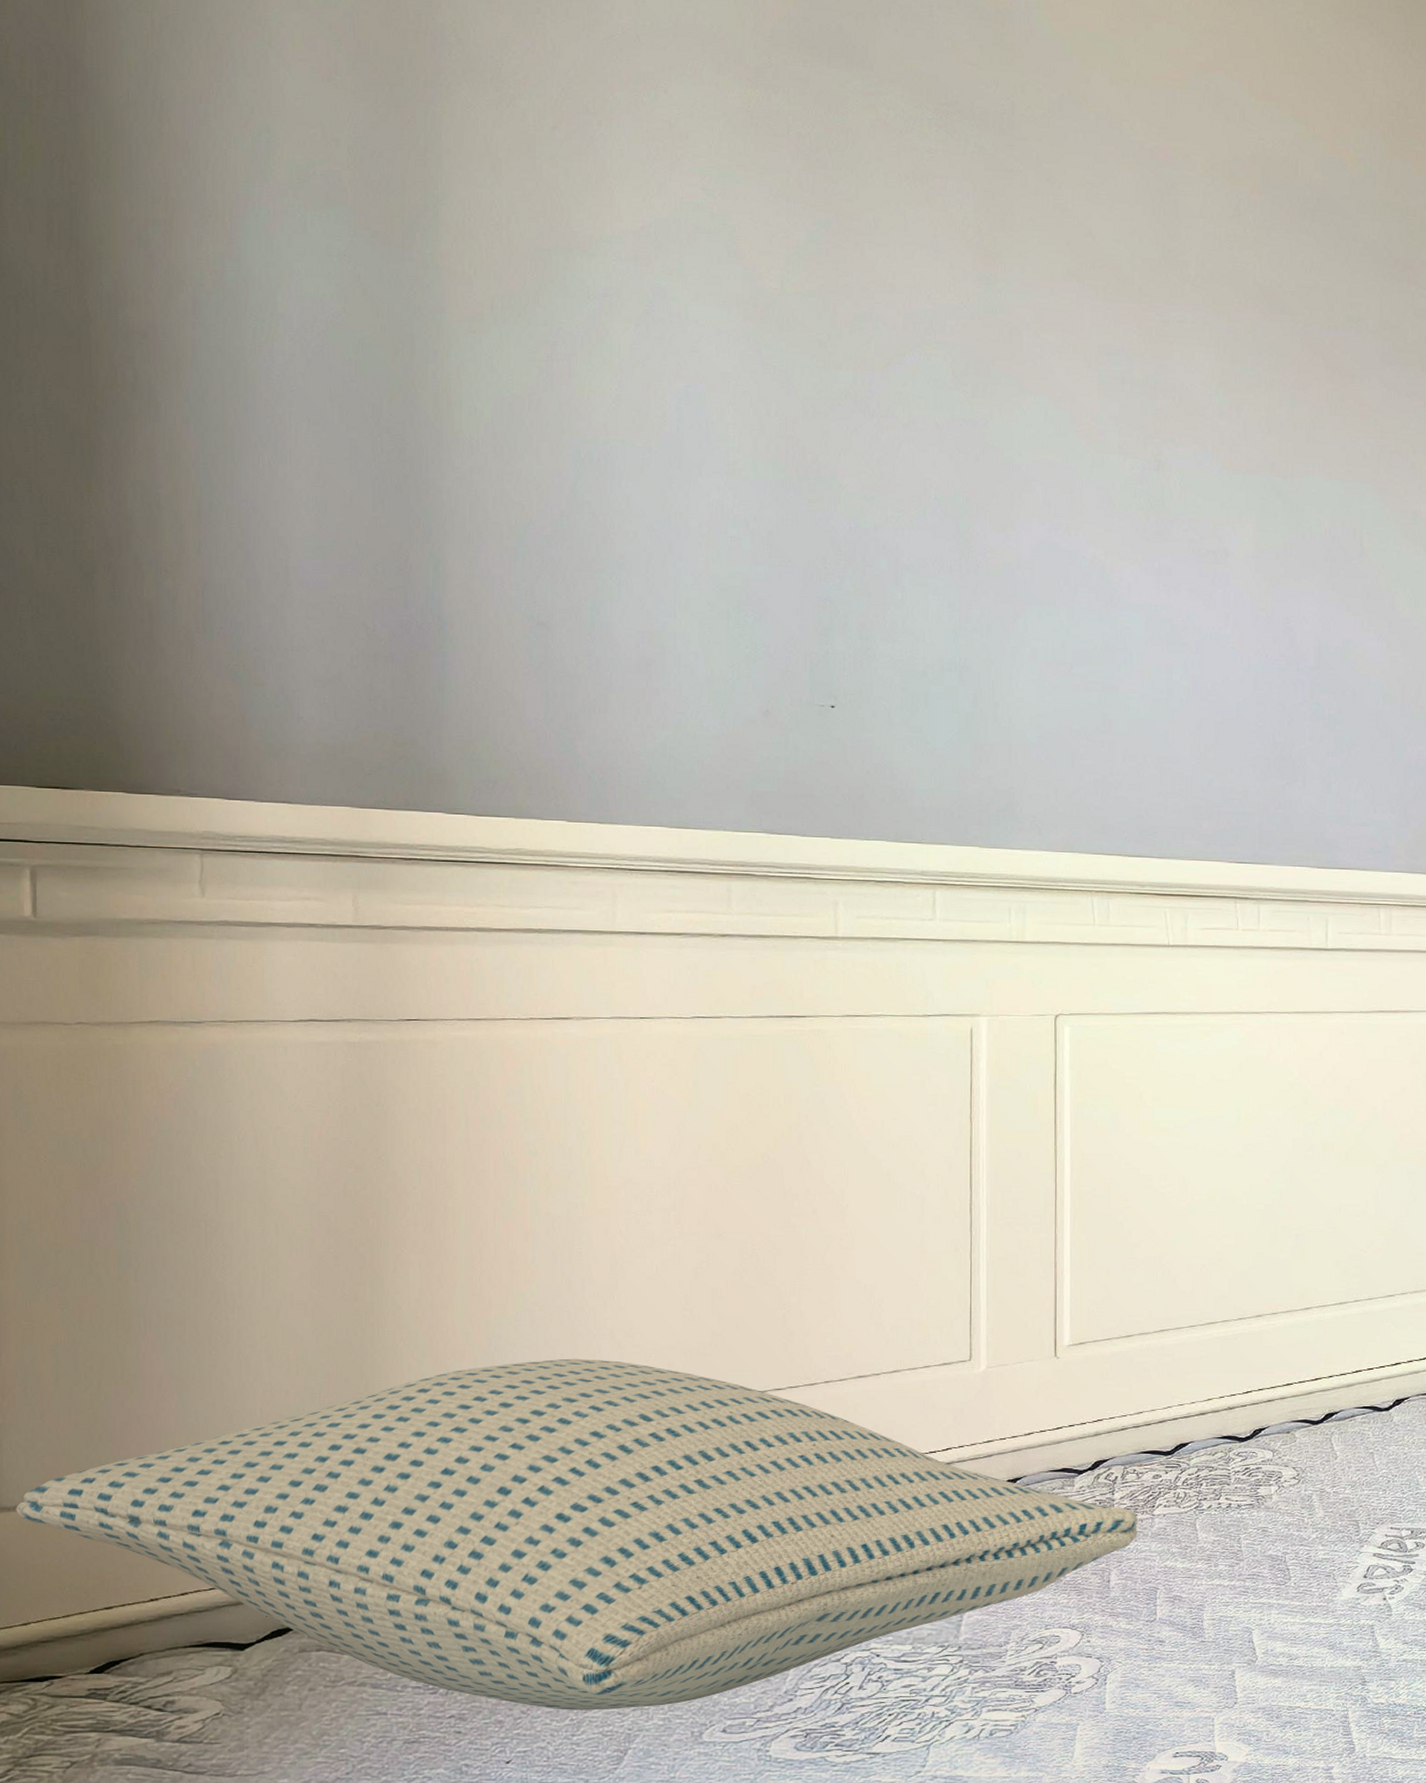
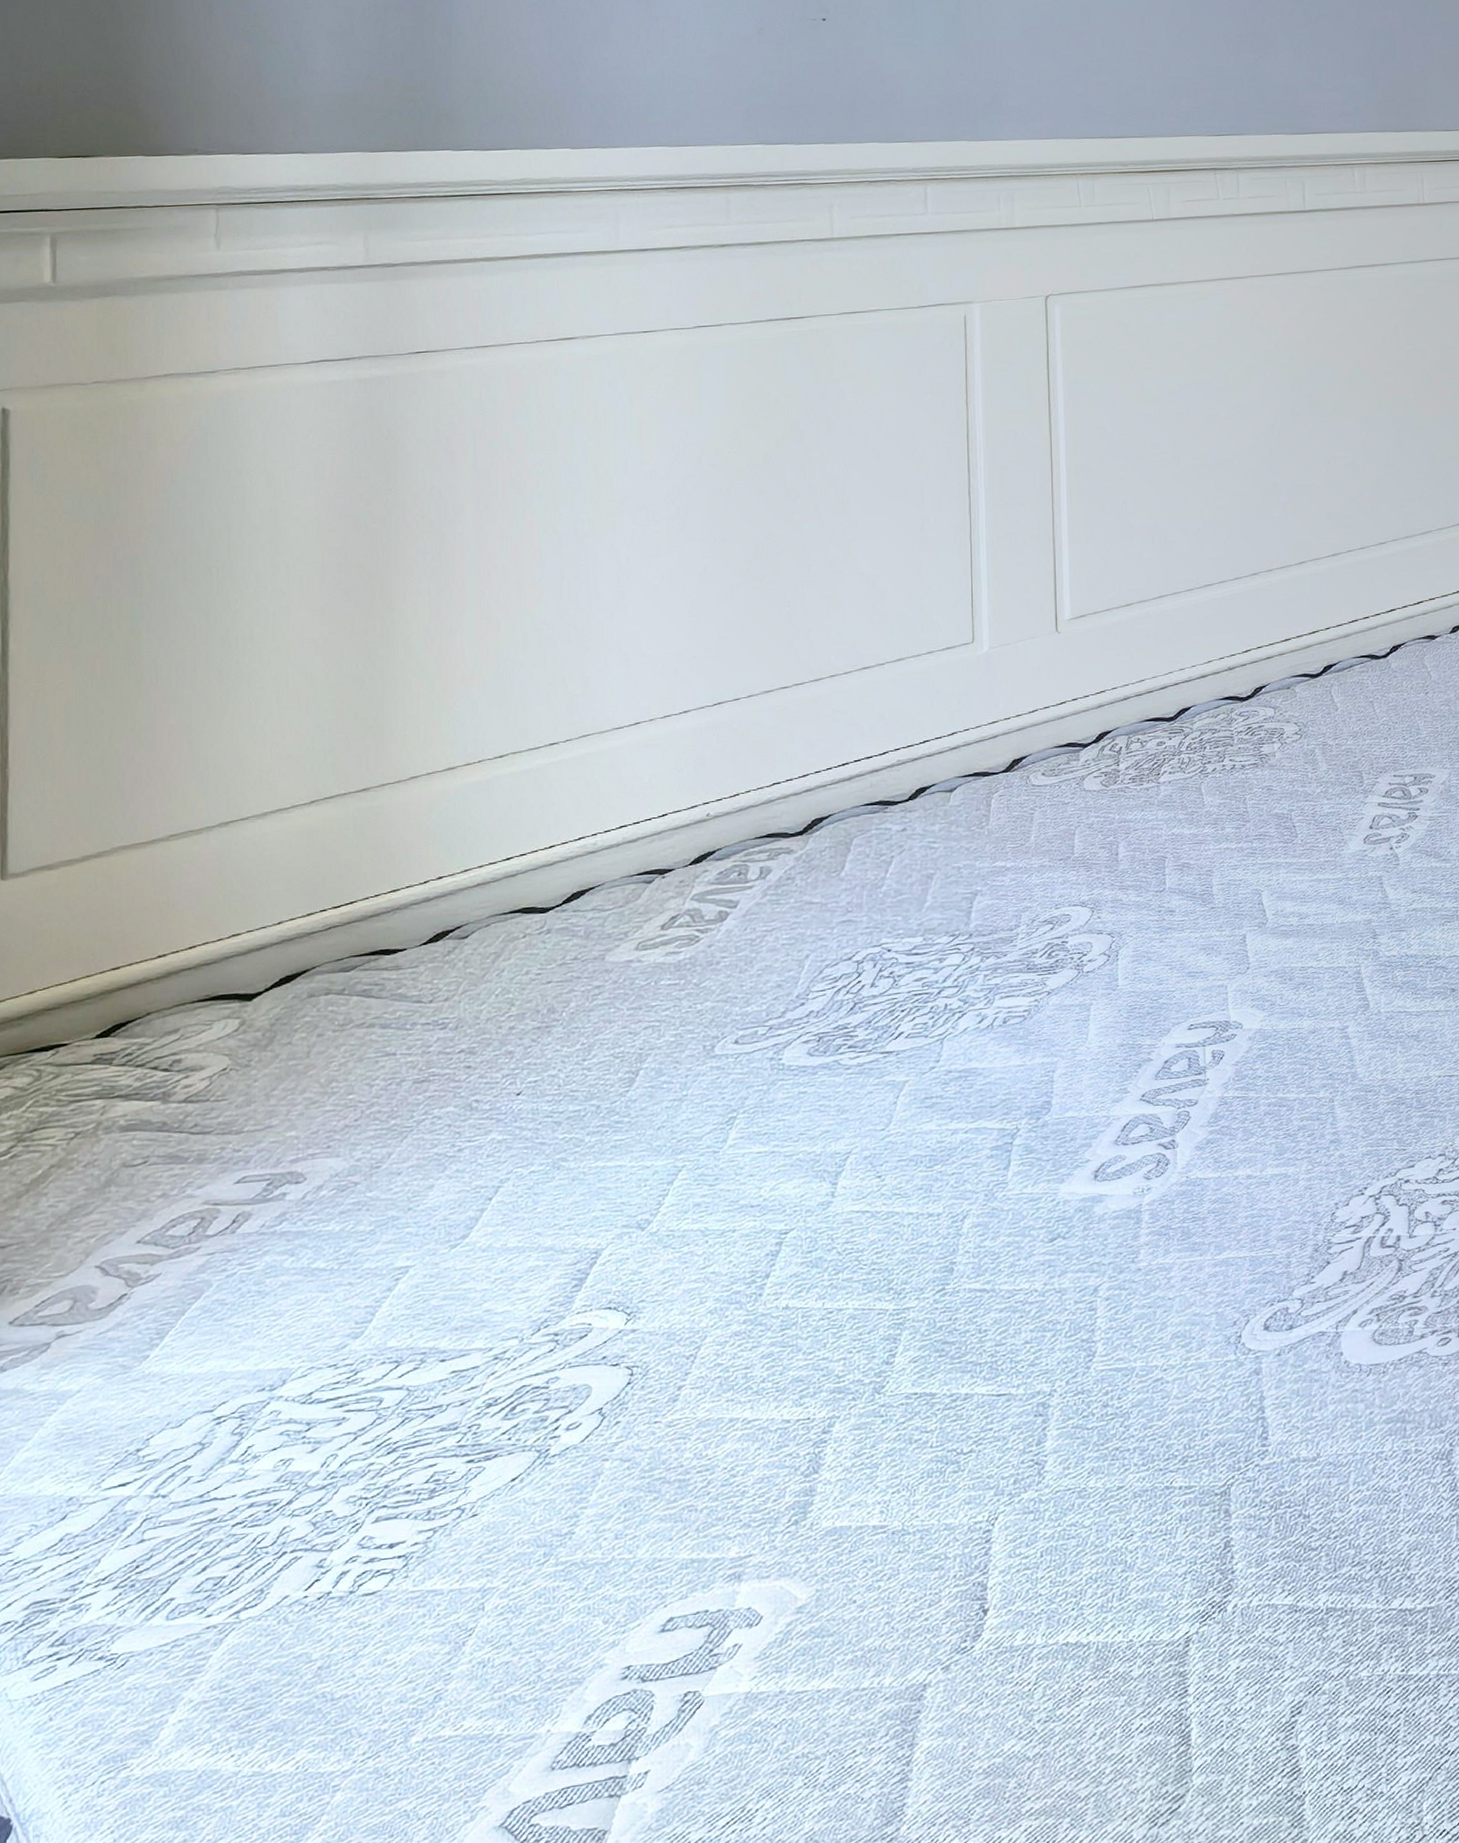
pillow: present [16,1358,1138,1710] -> none [24,672,1144,1035]

